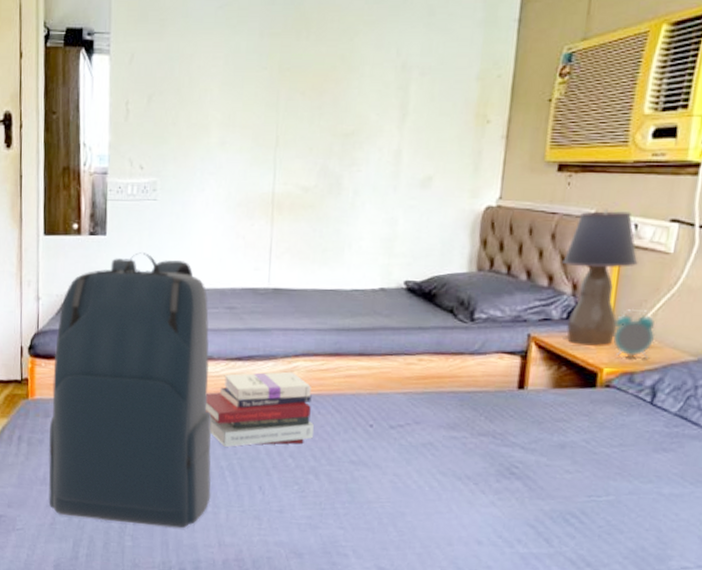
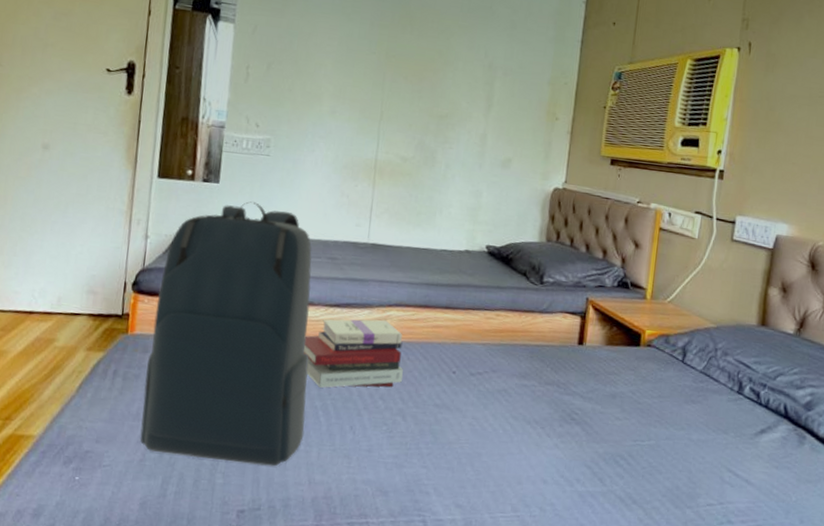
table lamp: present [562,208,638,346] -> none [614,198,672,312]
alarm clock: present [613,308,656,359] -> none [653,281,685,324]

